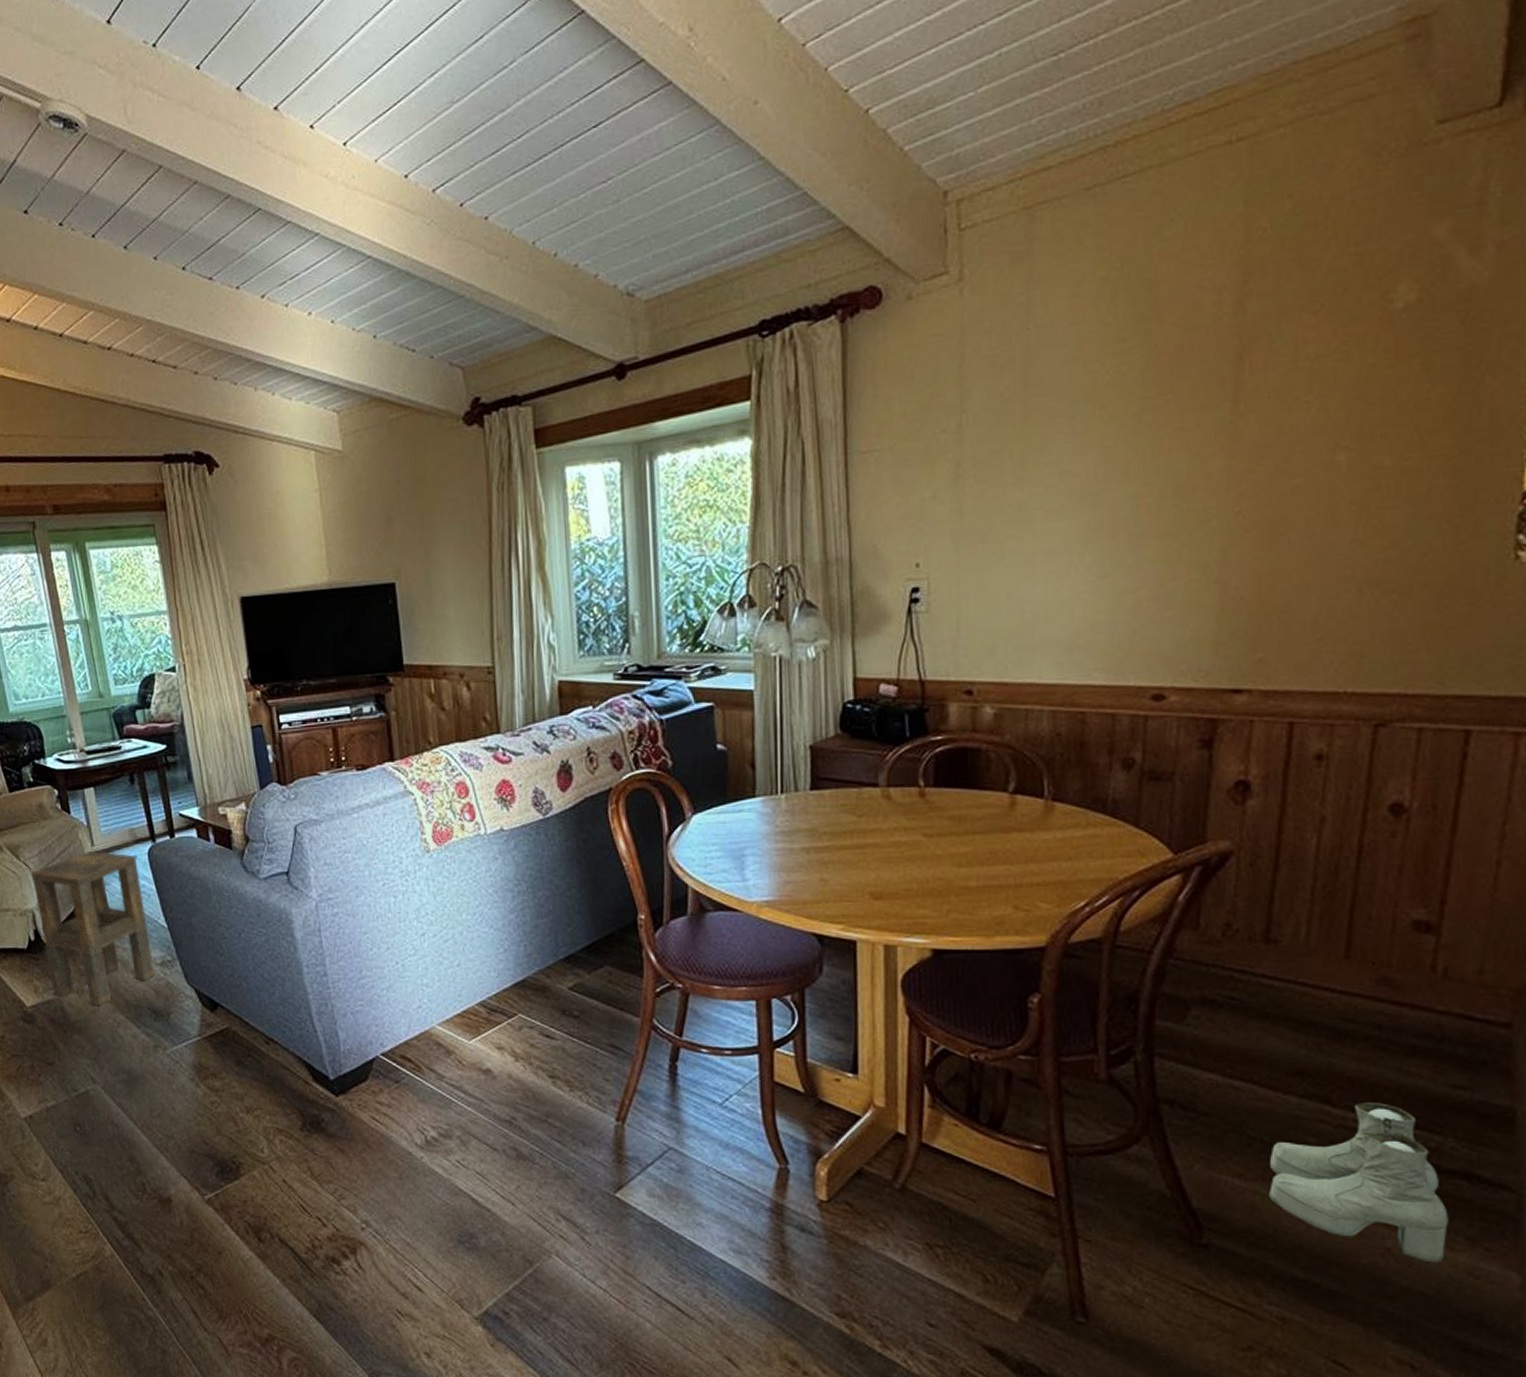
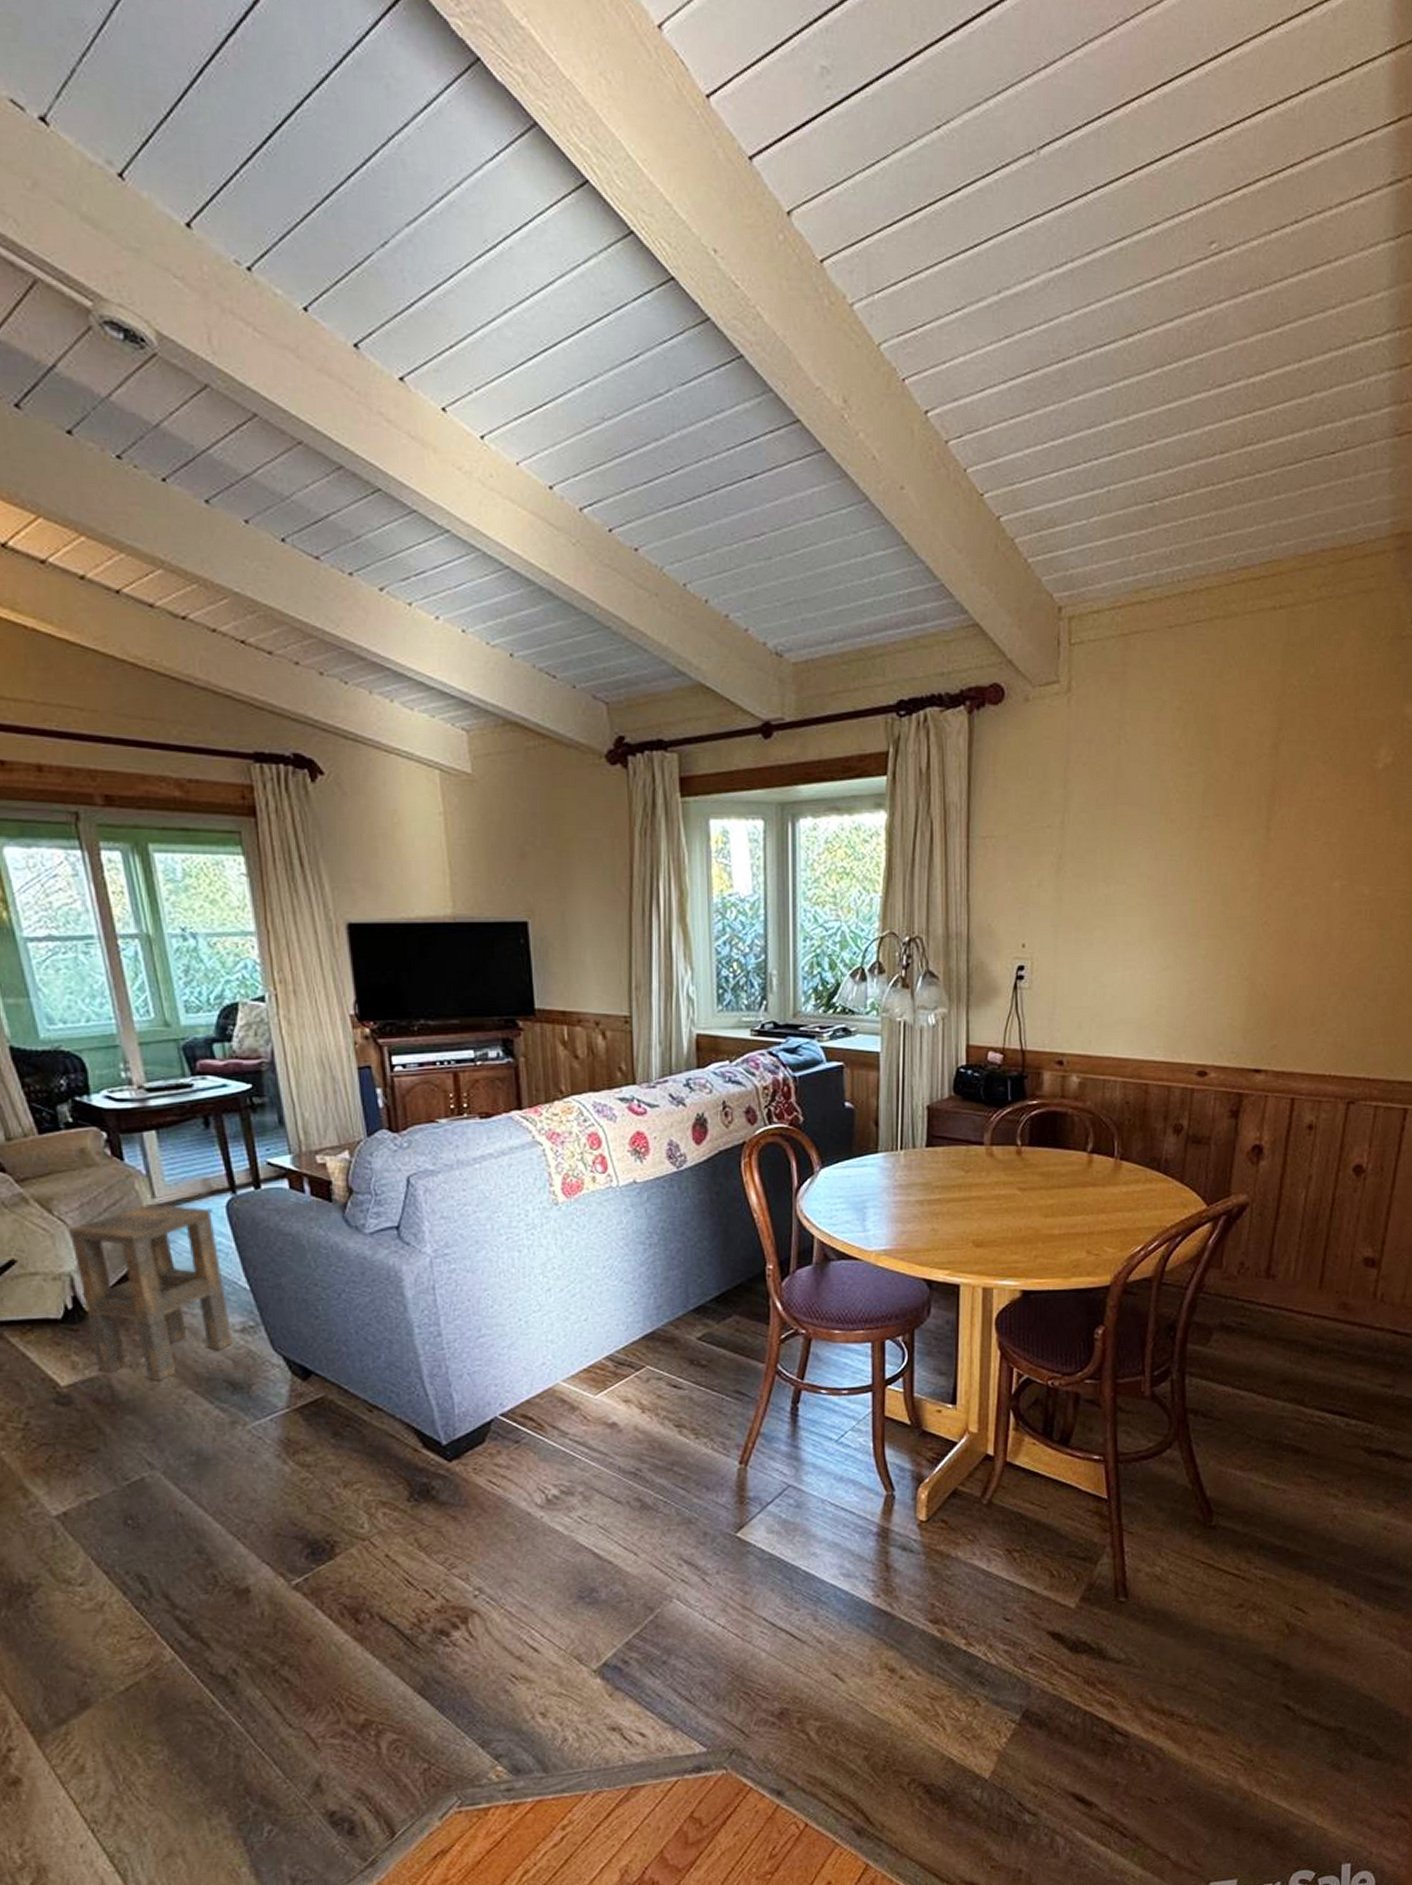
boots: present [1269,1103,1449,1262] -> none [1259,1402,1374,1523]

